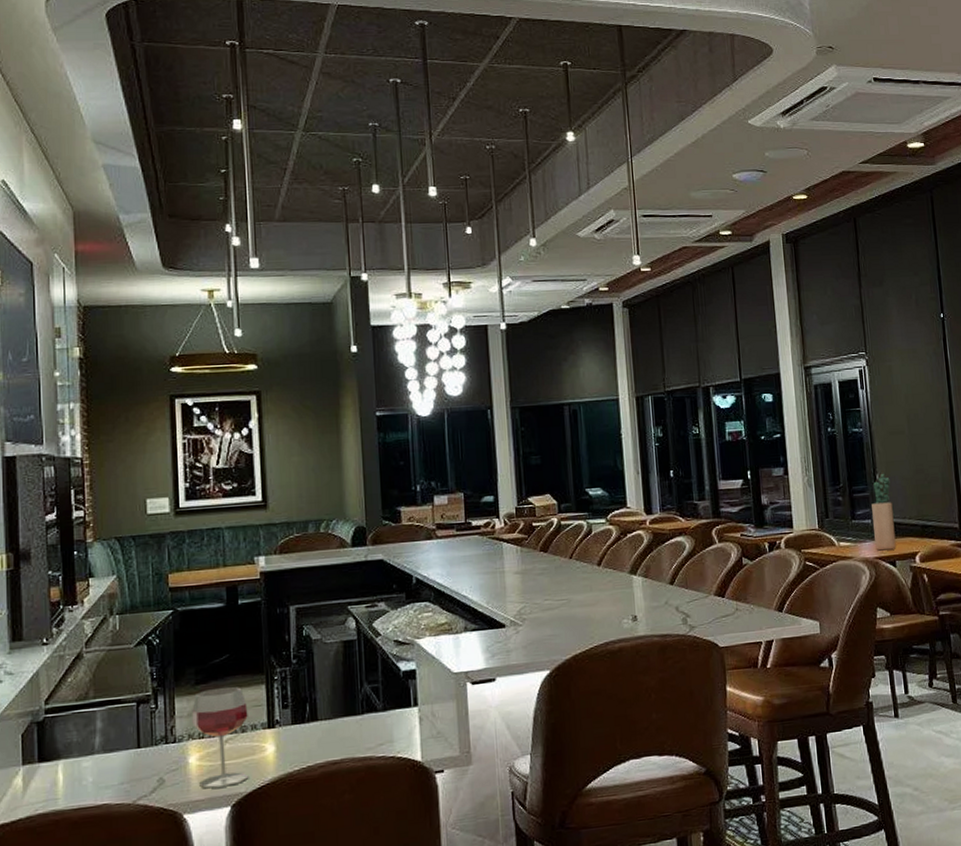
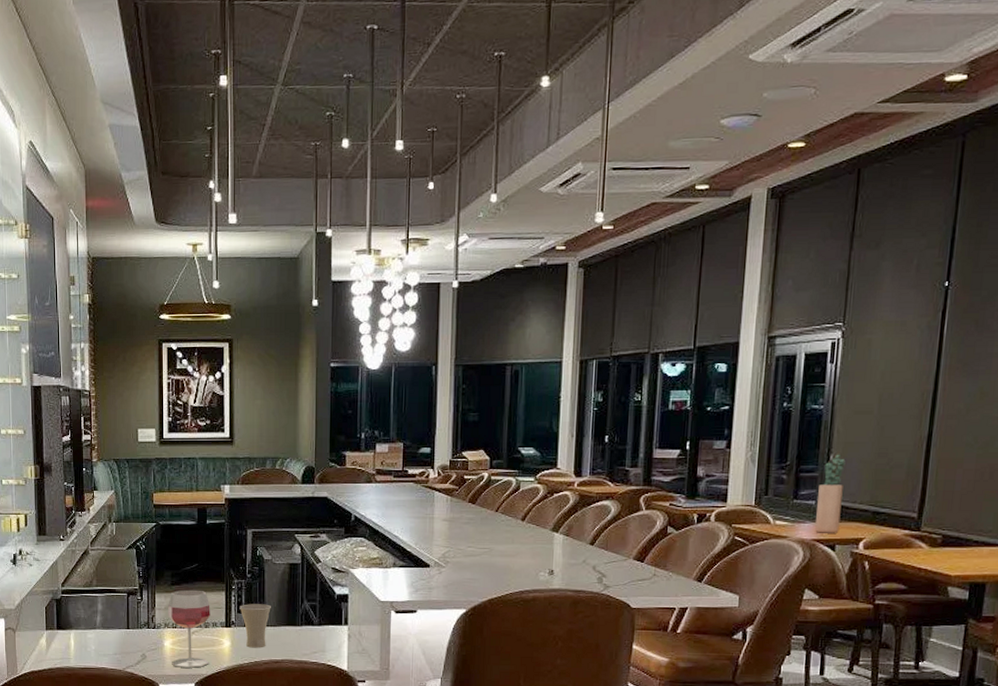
cup: none [284,693,324,751] -> present [239,604,271,648]

